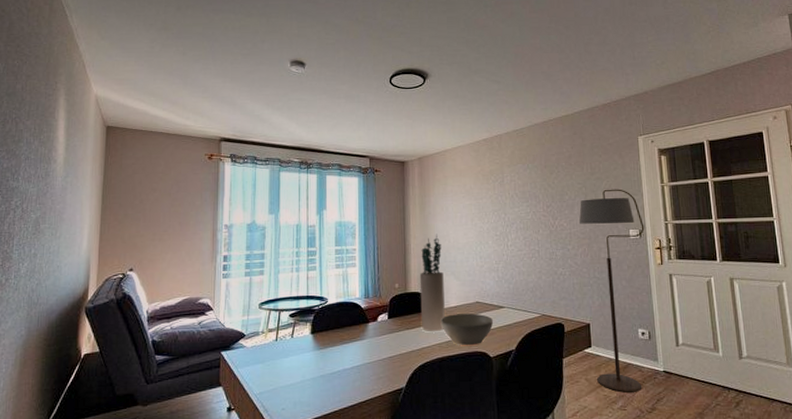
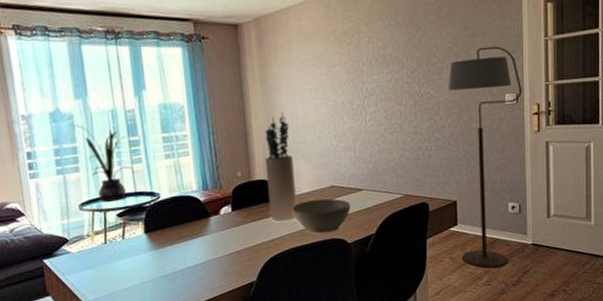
house plant: none [266,235,308,303] -> present [75,125,133,202]

